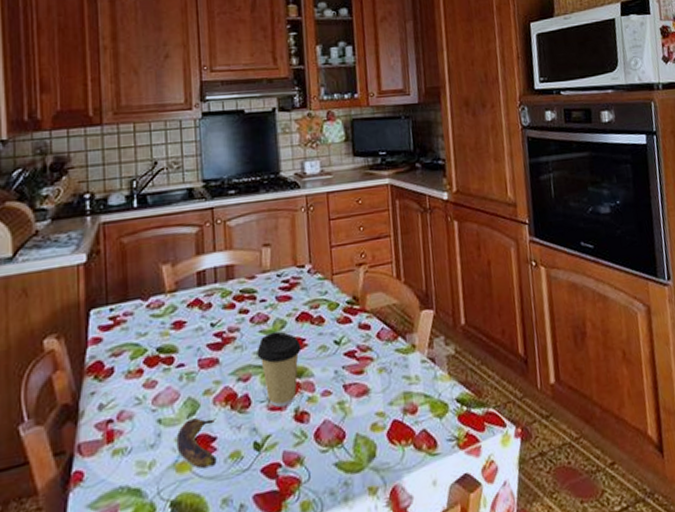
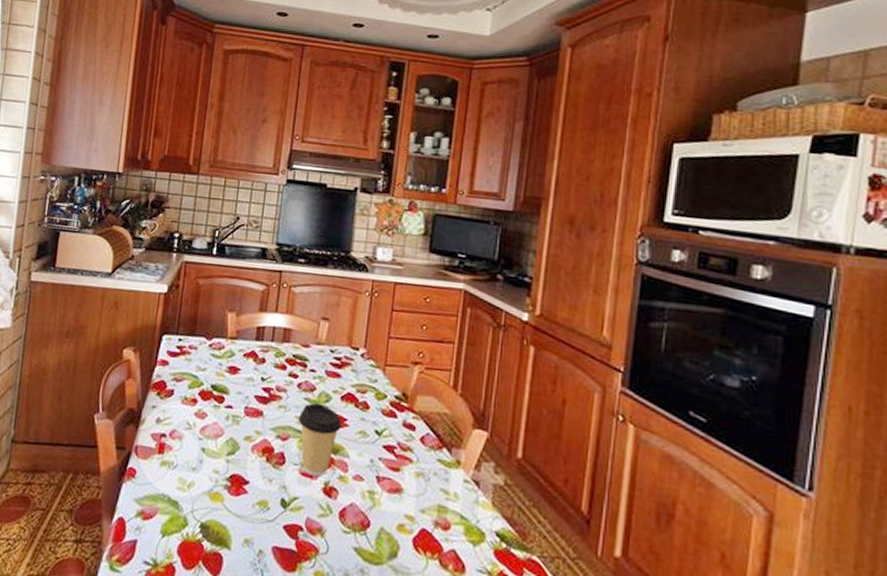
banana: present [176,418,217,469] -> none [213,457,252,506]

